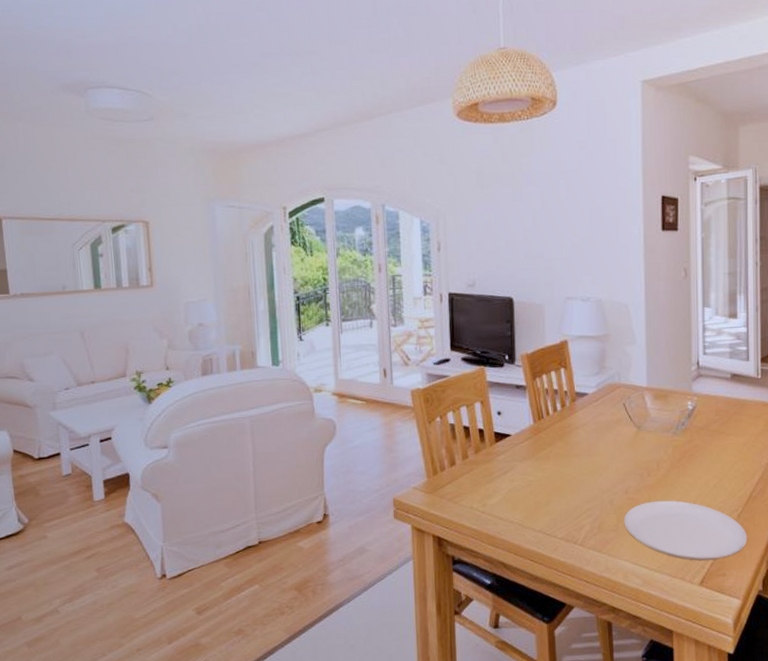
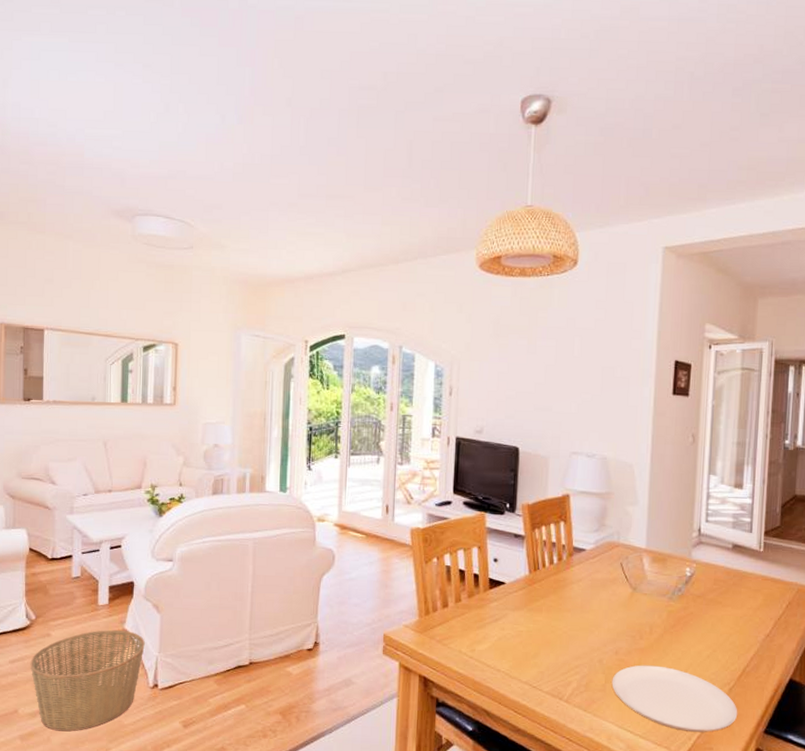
basket: none [28,523,148,633] -> present [30,629,145,732]

